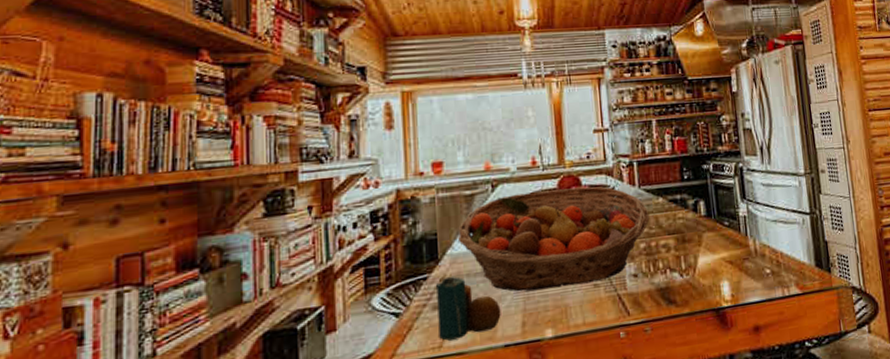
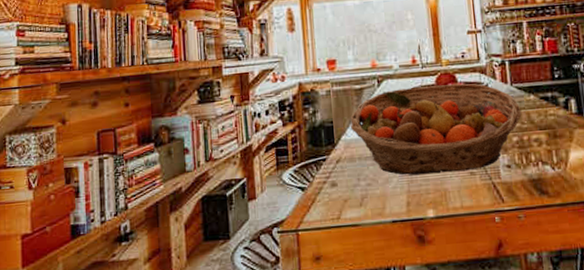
candle: present [435,277,501,341] -> none [333,159,389,214]

